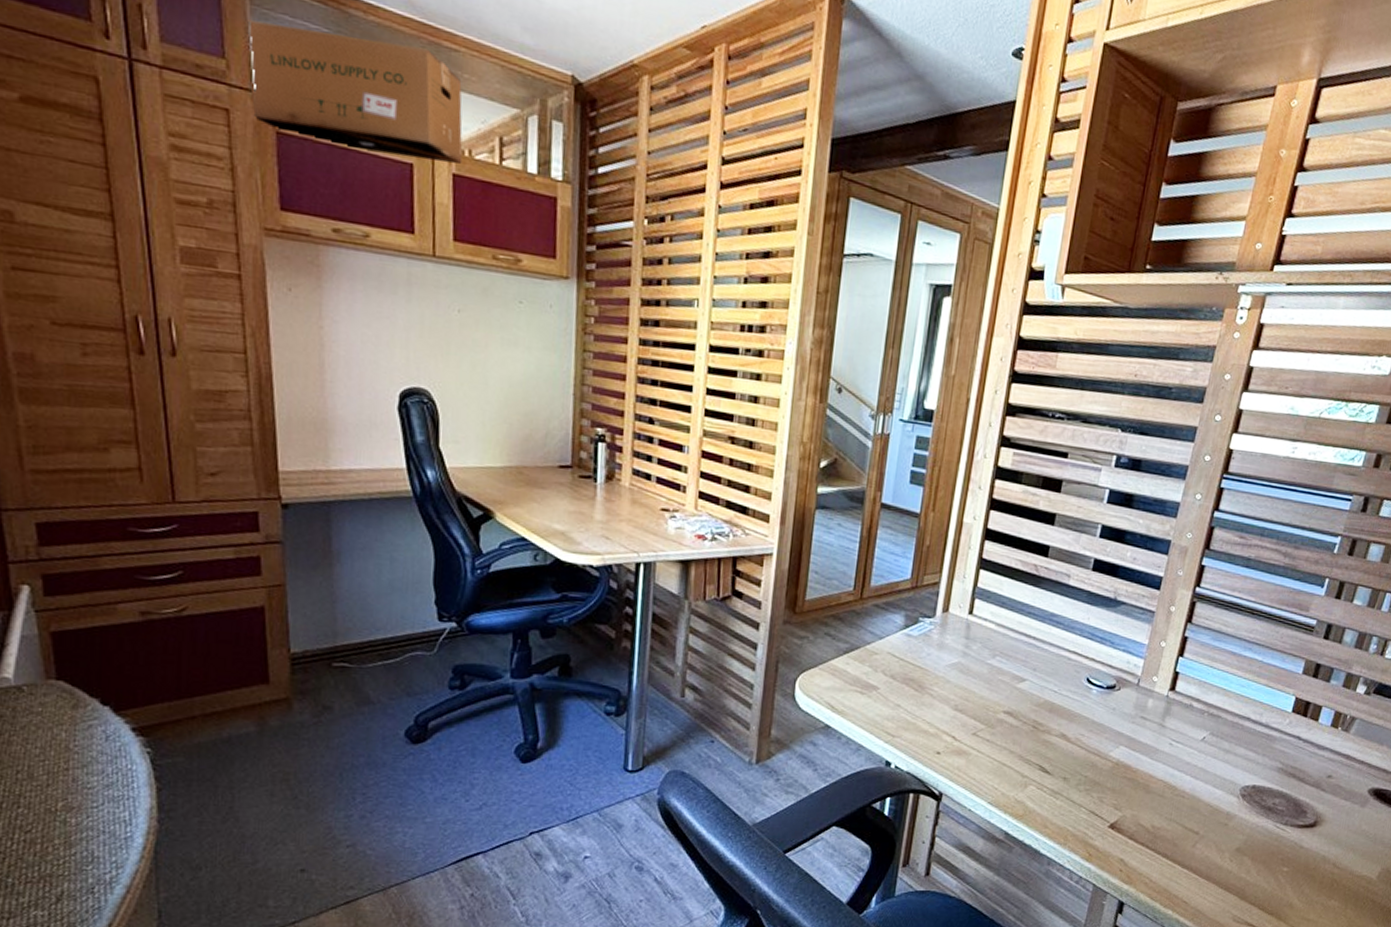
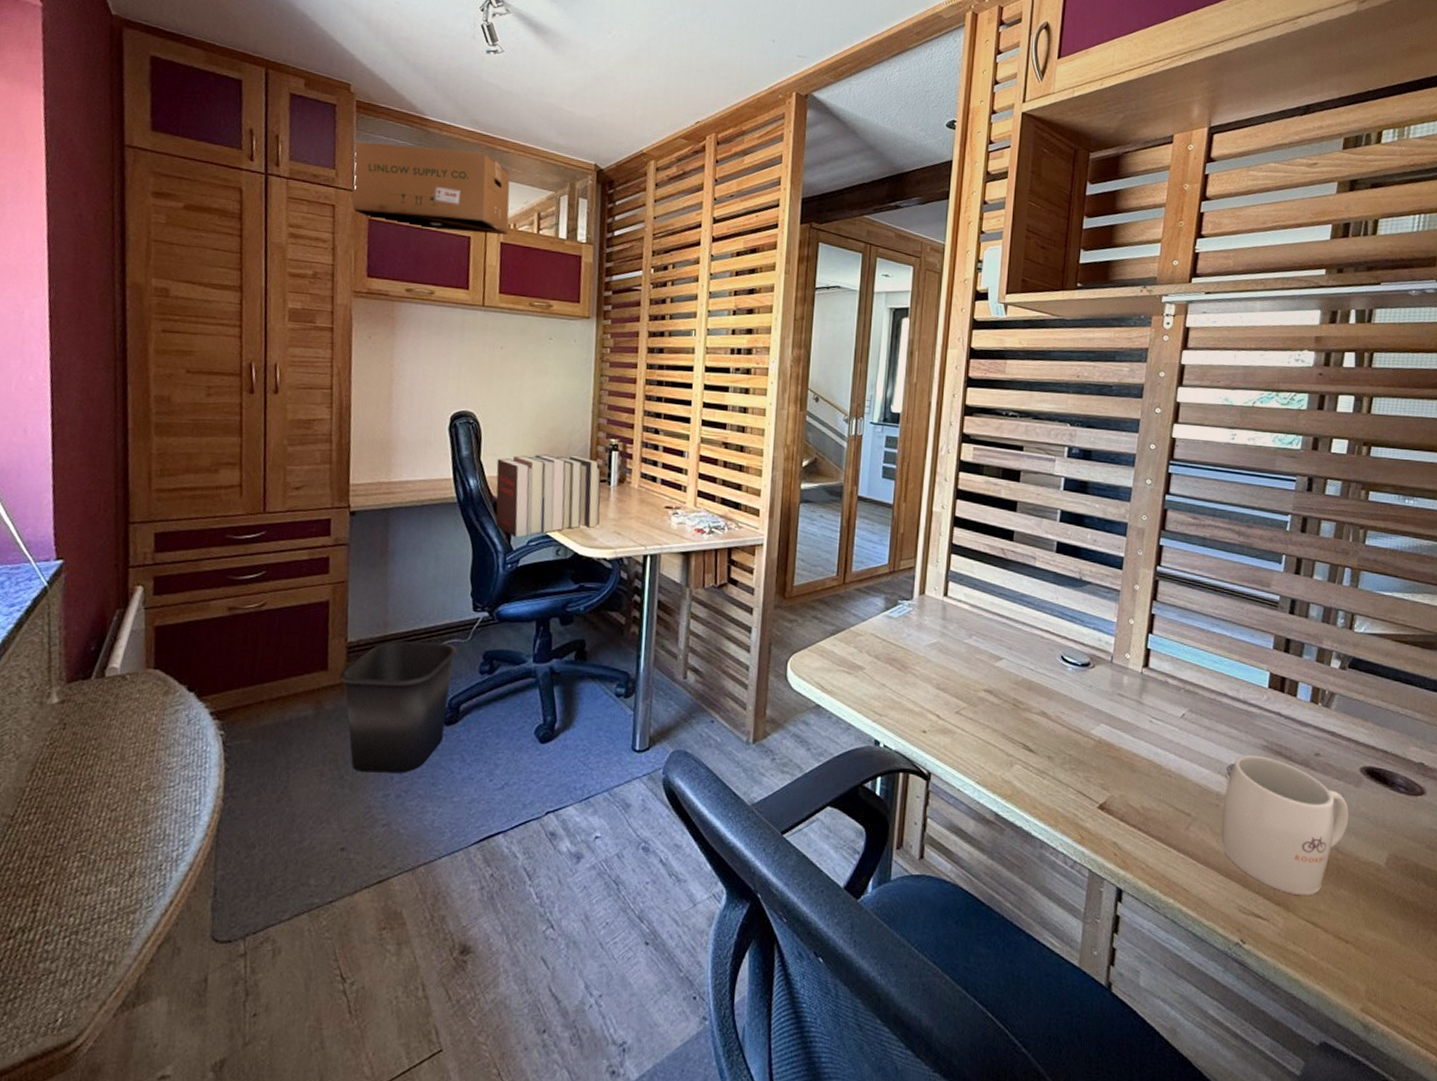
waste bin: none [285,652,422,794] -> present [340,641,458,774]
books: none [459,443,586,540] -> present [495,454,601,538]
mug: none [1224,776,1351,907] -> present [1221,754,1349,896]

